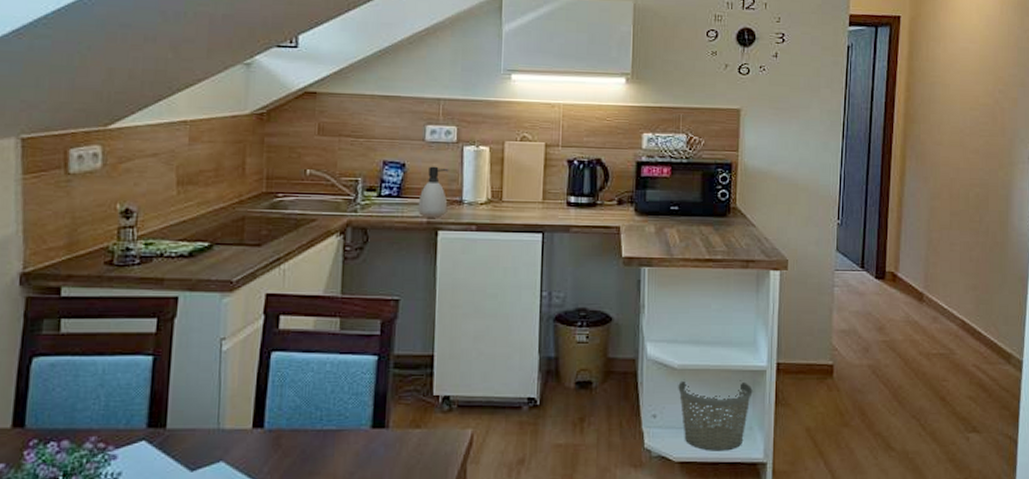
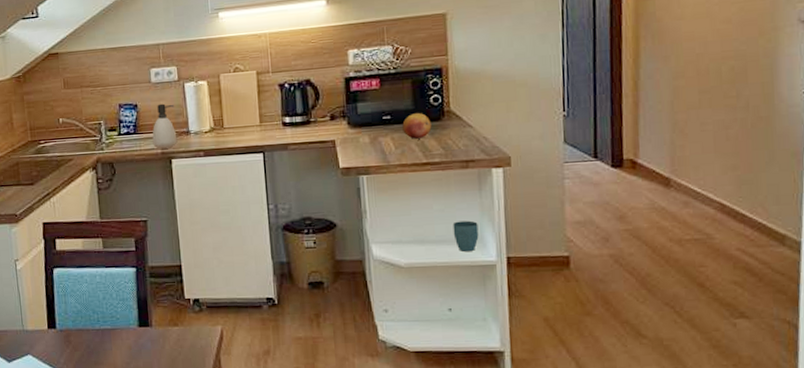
basket: present [678,379,753,451] -> none [406,275,484,341]
fruit: none [689,206,717,233] -> present [402,112,432,139]
cup: none [728,323,753,355] -> present [453,220,479,251]

